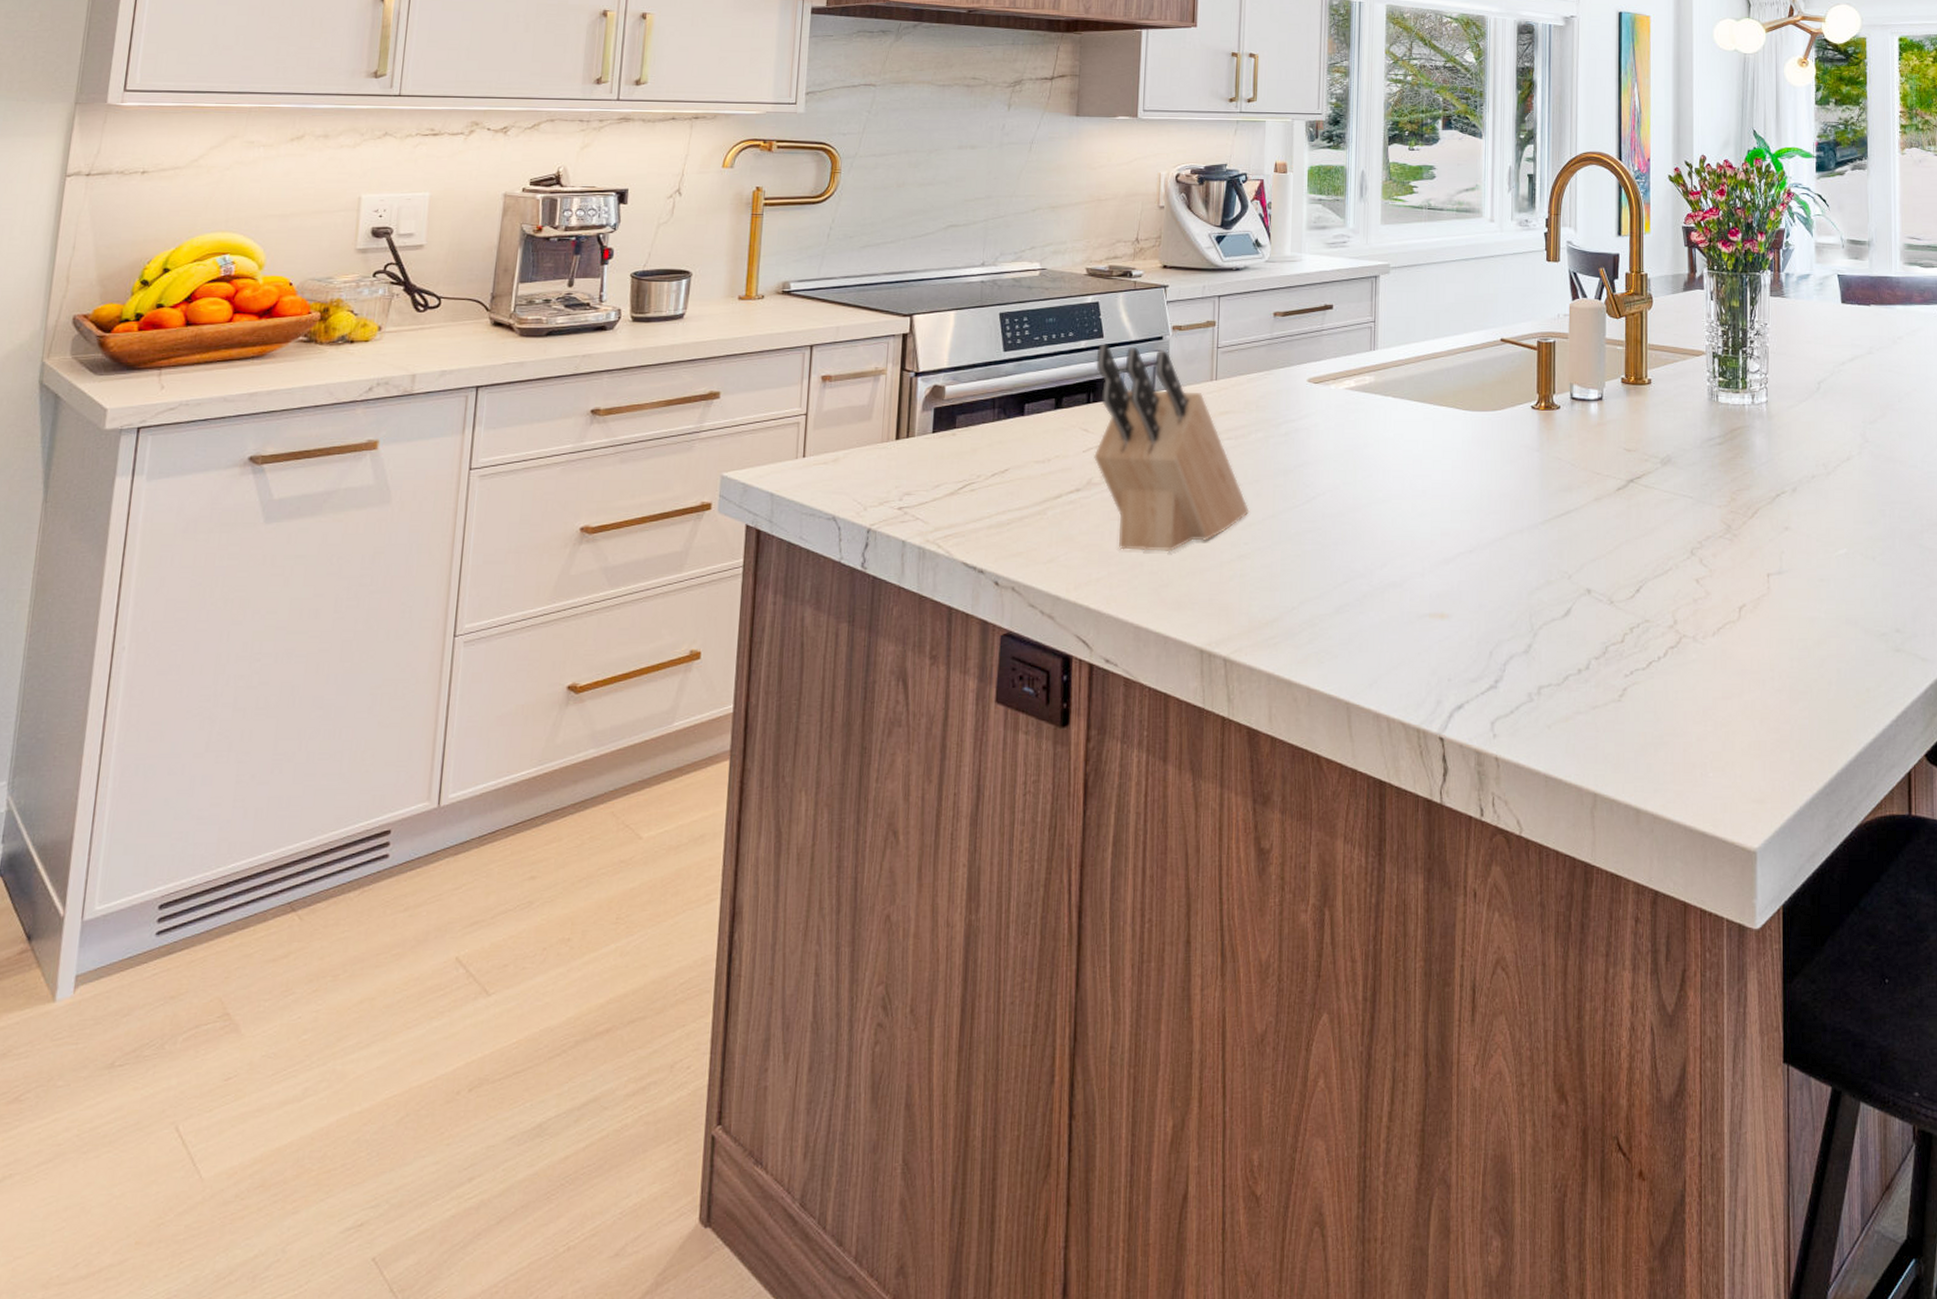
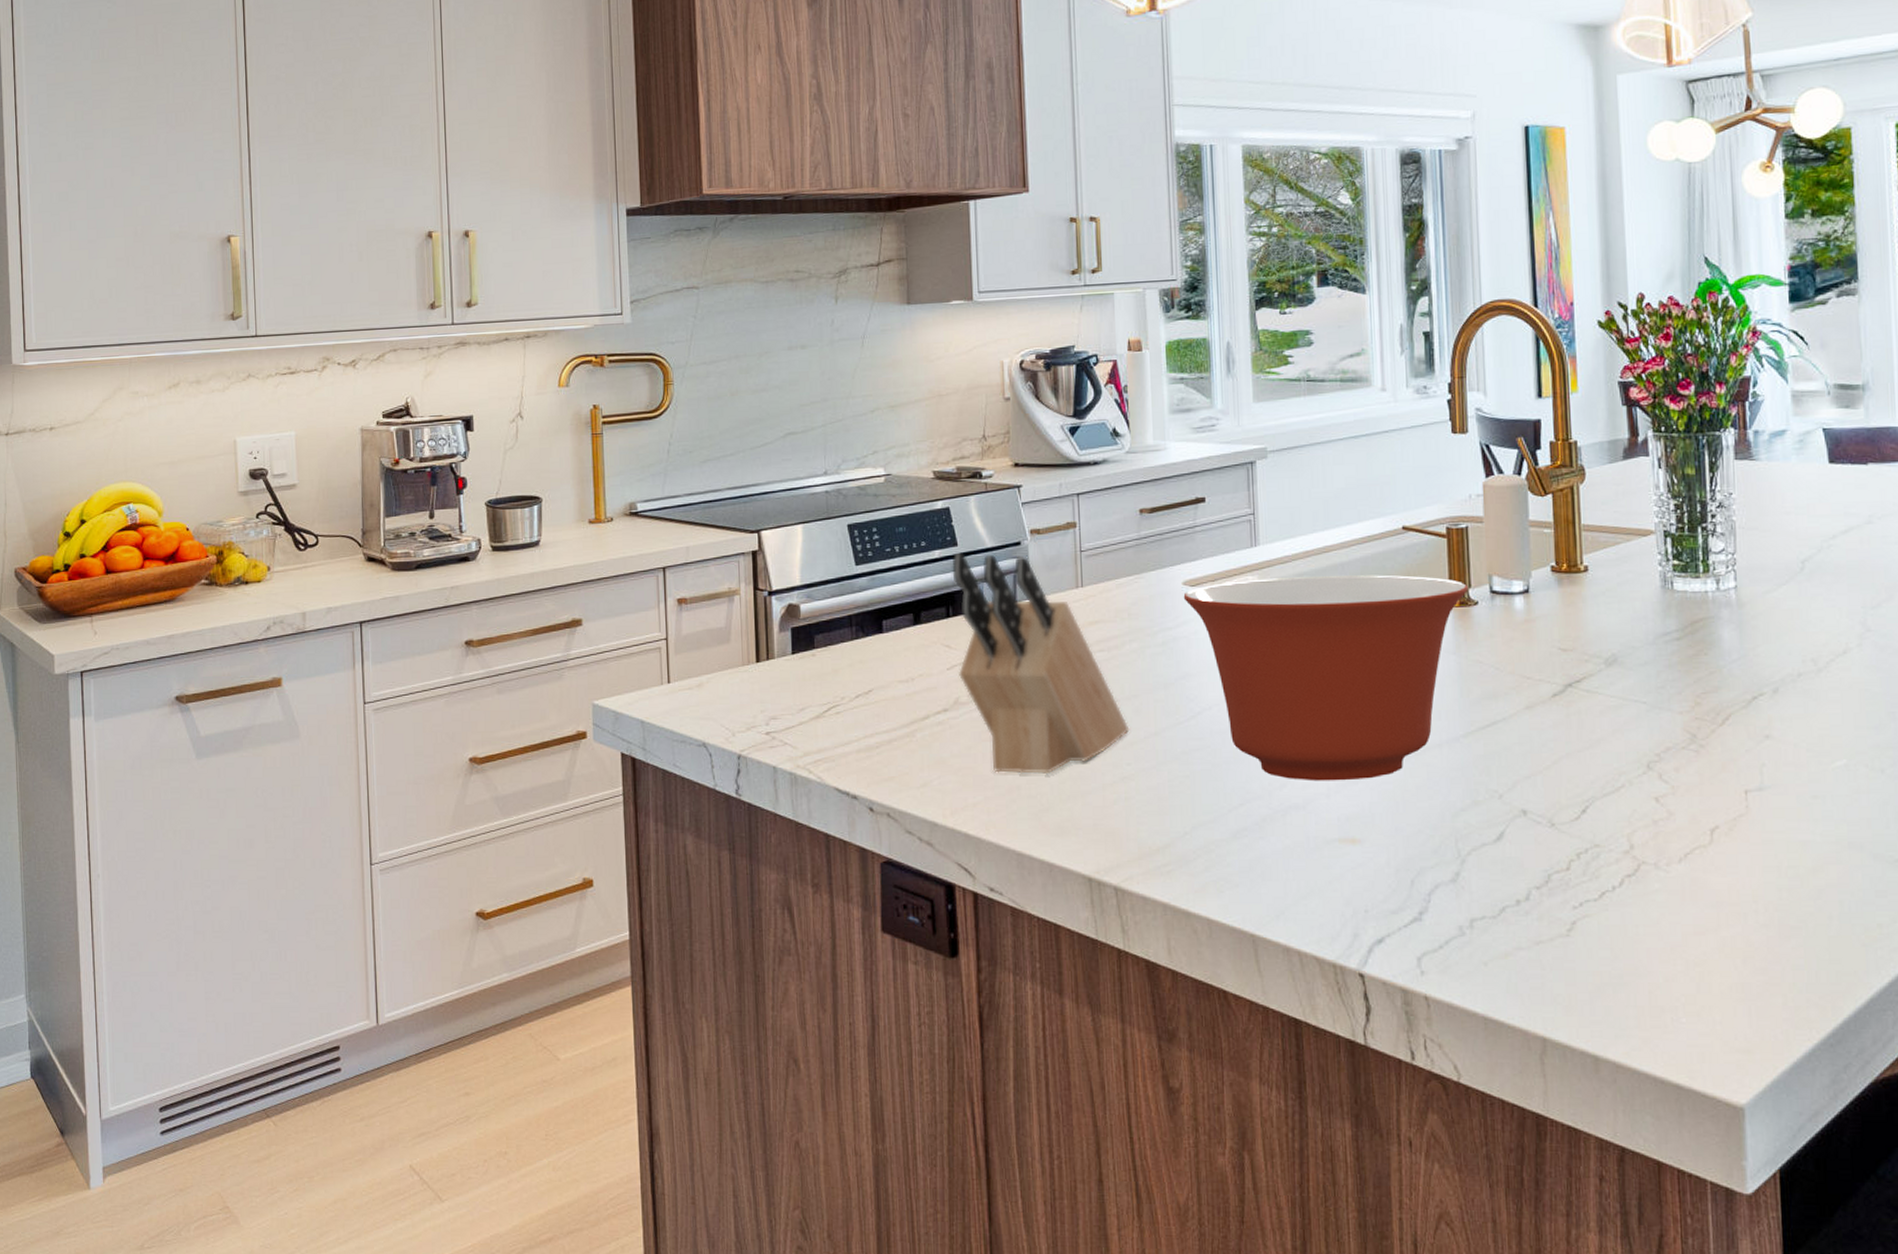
mixing bowl: none [1307,378,1553,562] -> present [1183,575,1469,781]

